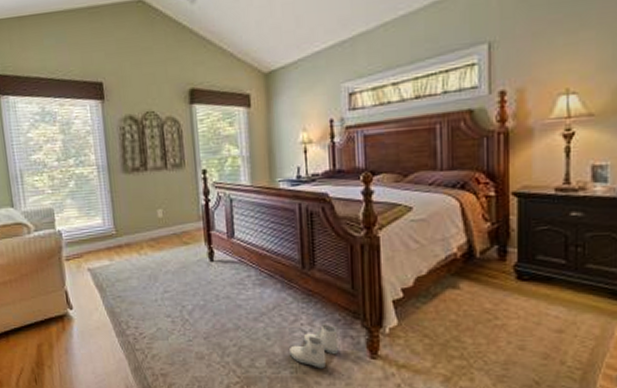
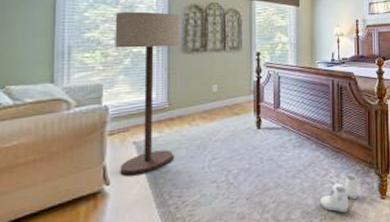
floor lamp: none [54,127,126,301] -> present [115,11,181,175]

